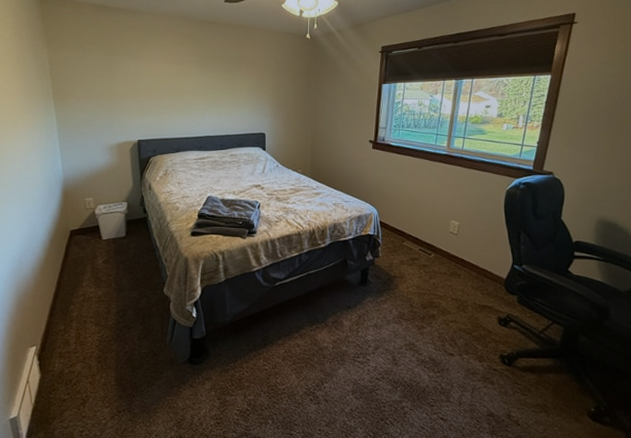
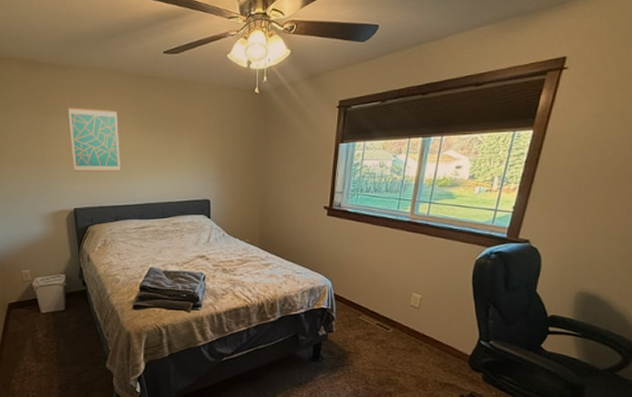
wall art: none [135,48,183,106] -> present [68,107,120,172]

